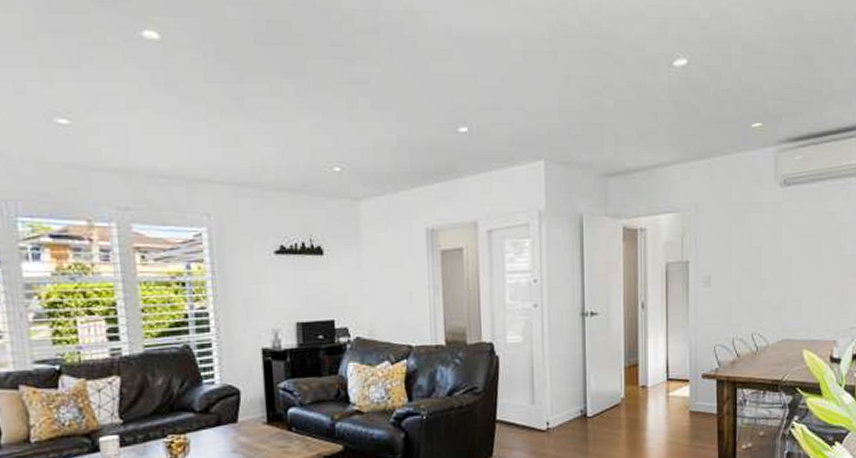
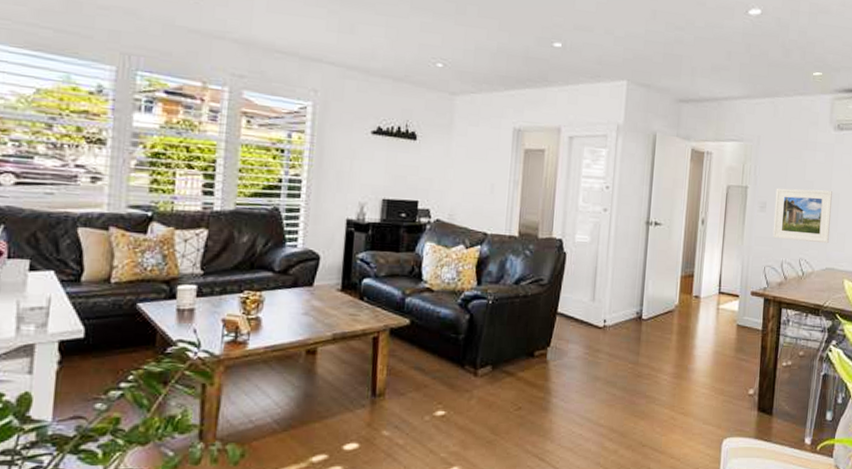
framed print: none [720,254,784,315] -> present [772,188,832,244]

